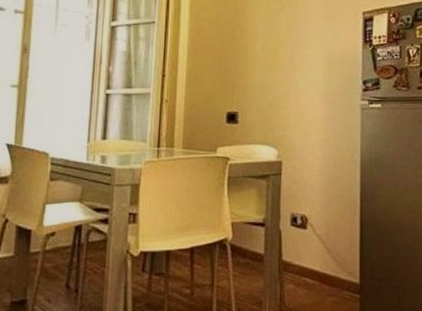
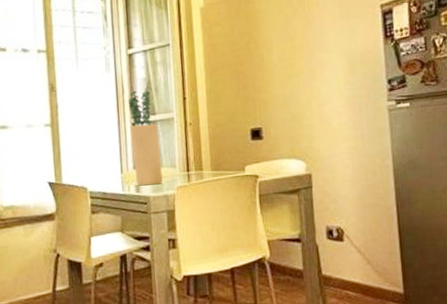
vase: none [102,55,133,157] -> present [128,82,163,186]

